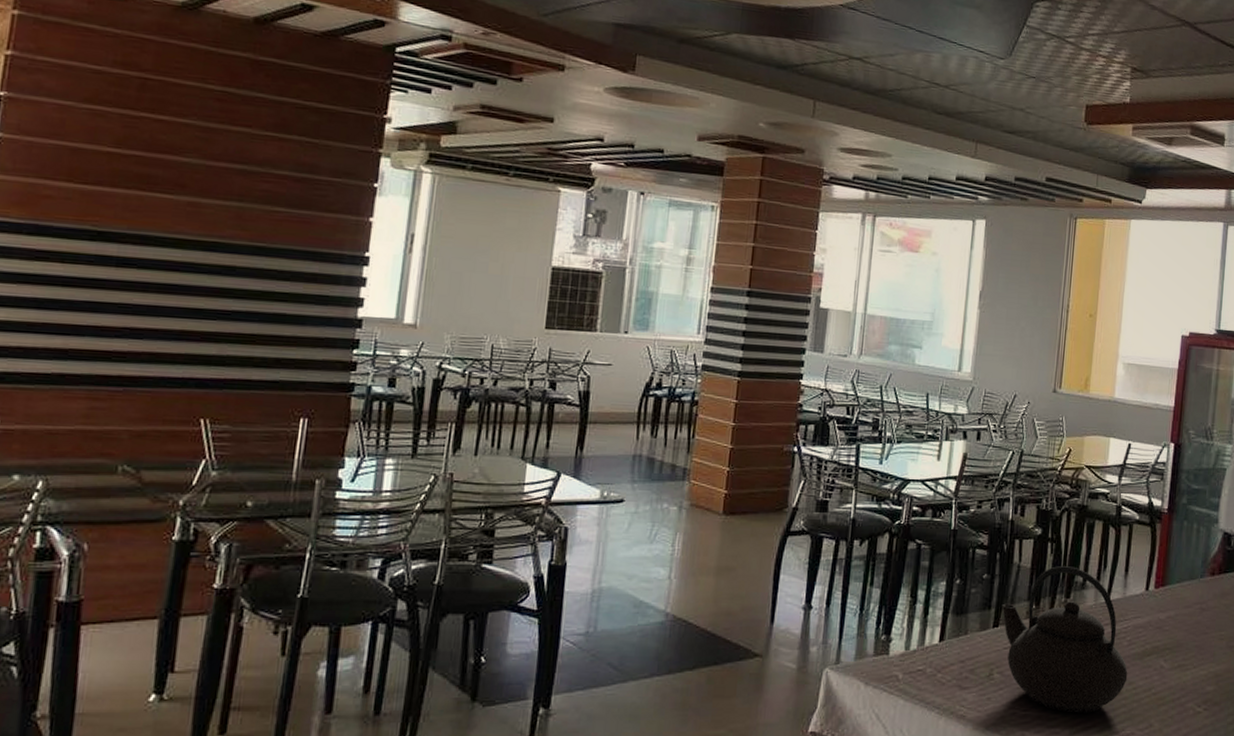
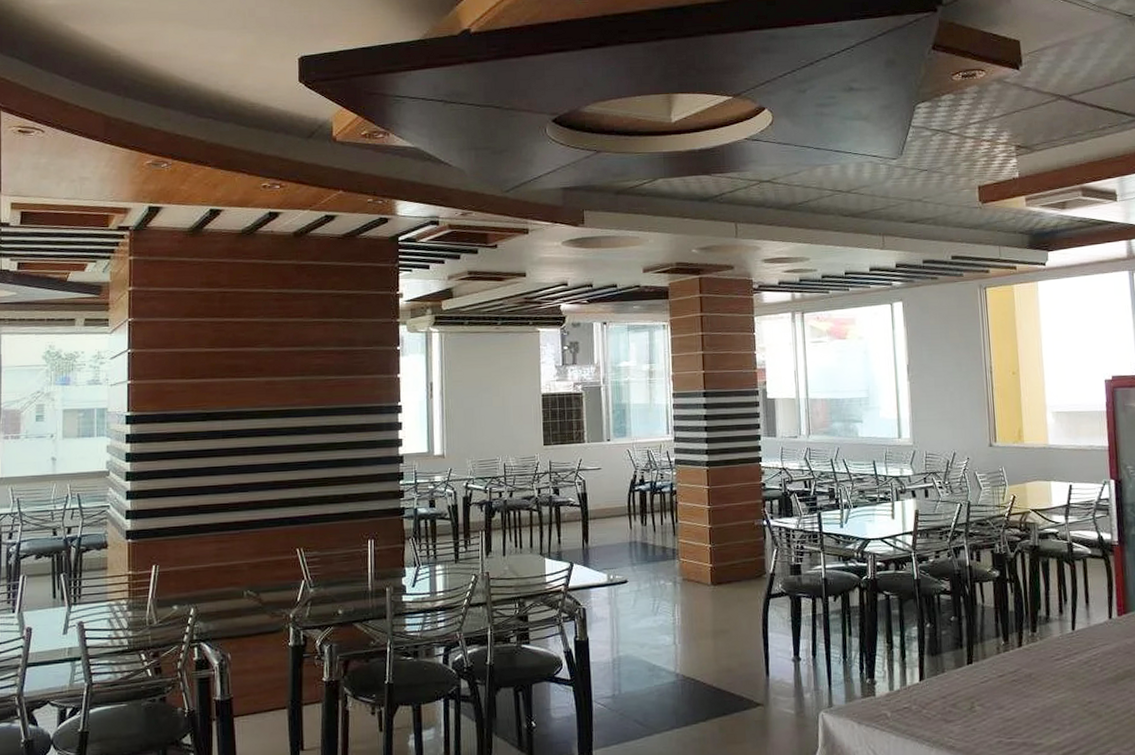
teapot: present [1001,566,1128,713] -> none [972,603,1105,738]

